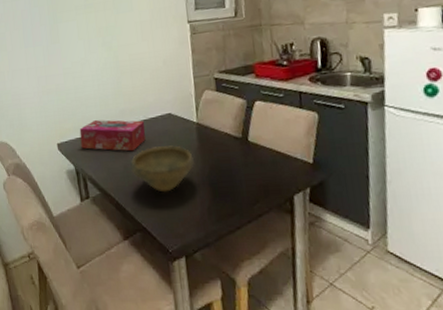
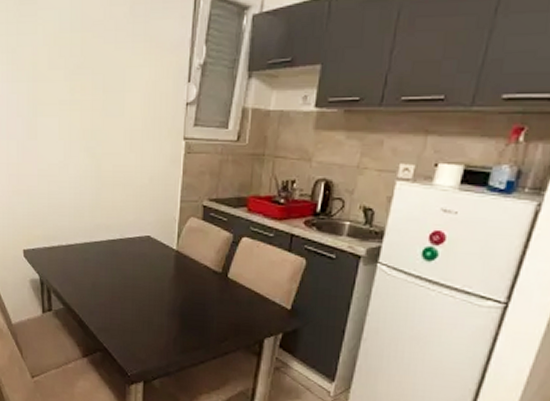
tissue box: present [79,119,146,152] -> none [49,231,121,270]
bowl: present [130,145,196,193] -> none [99,268,168,317]

